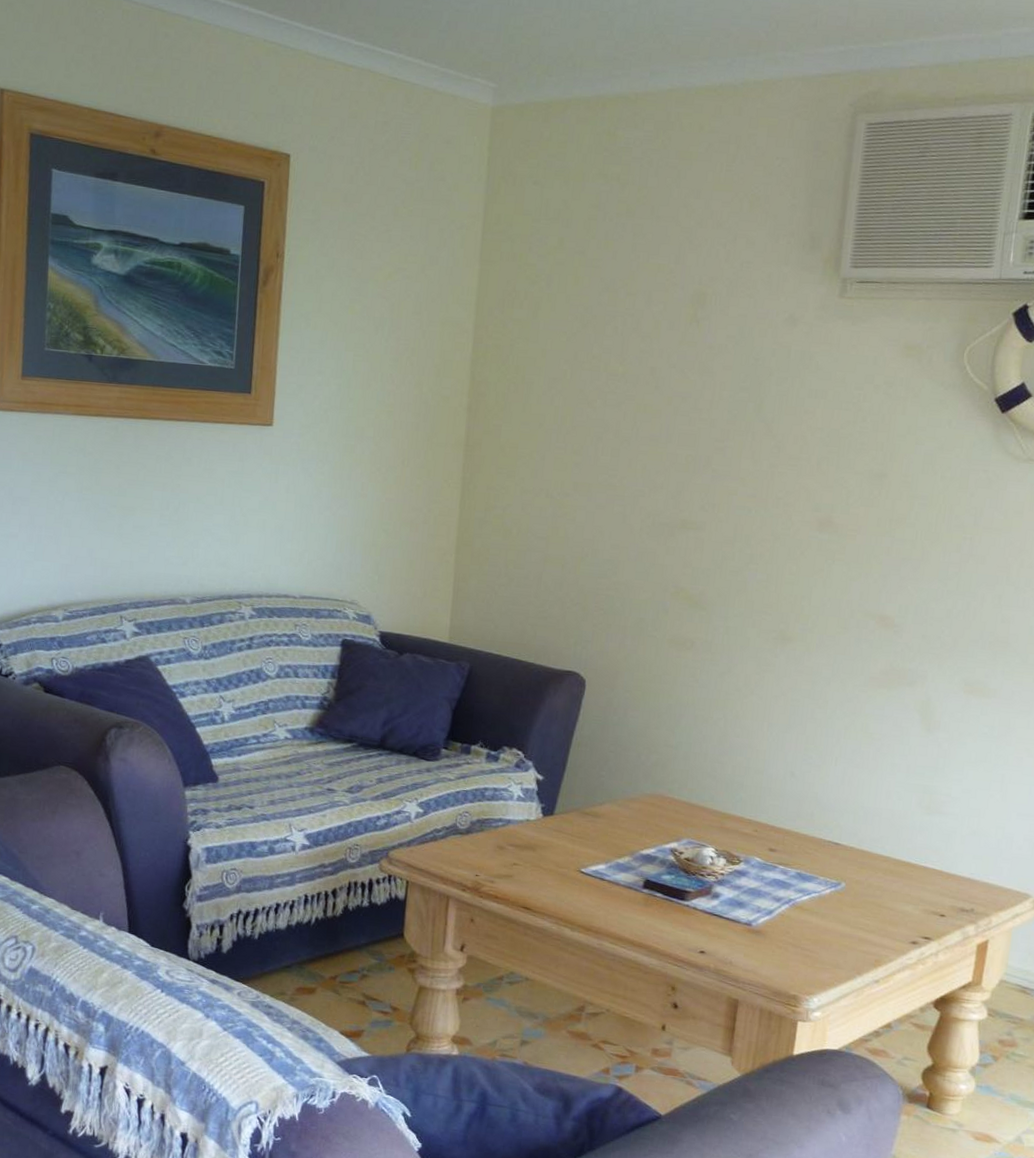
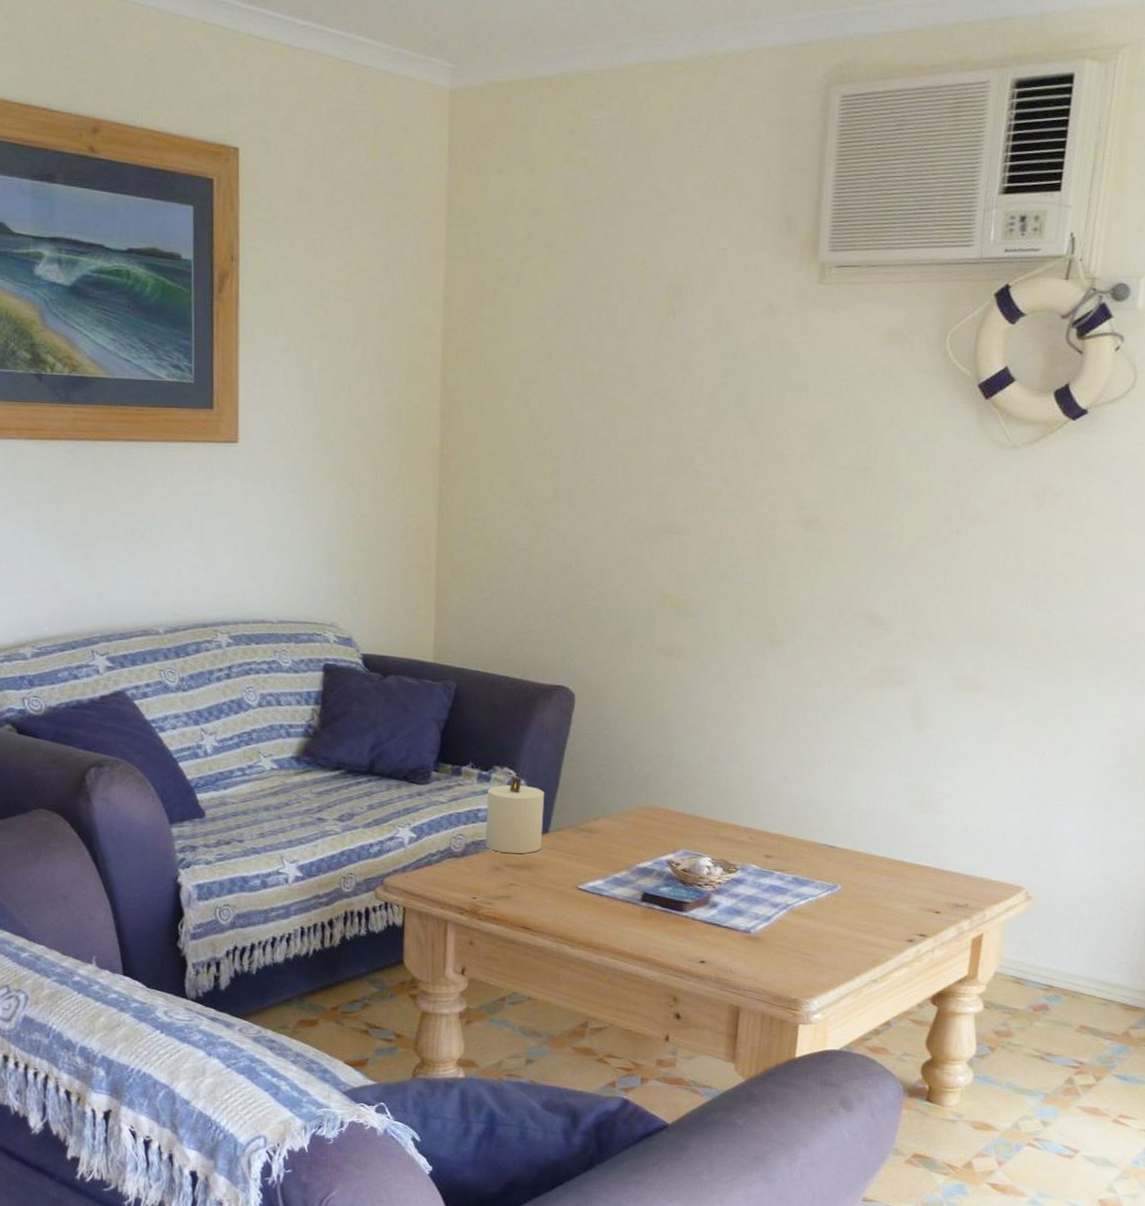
candle: none [490,757,552,835] -> present [485,776,545,854]

